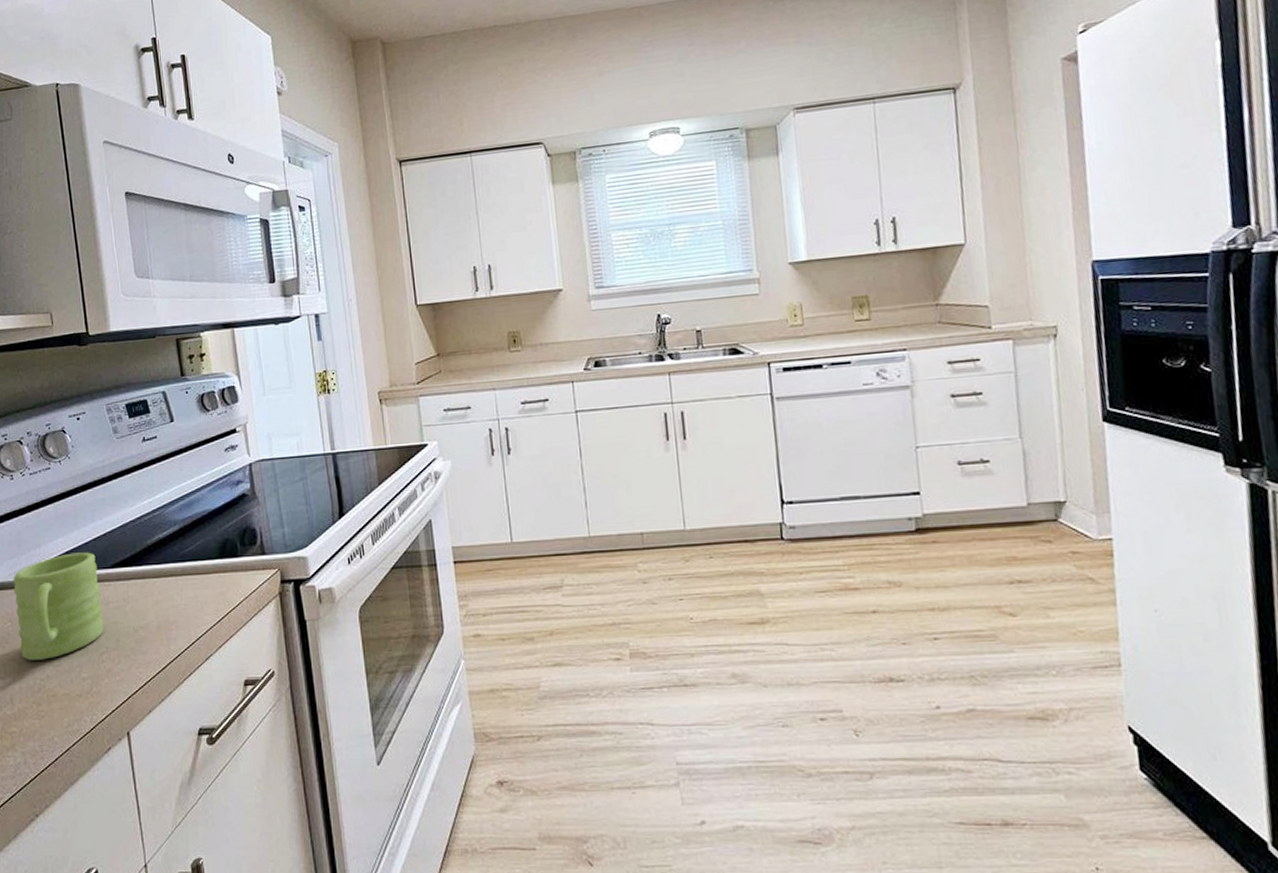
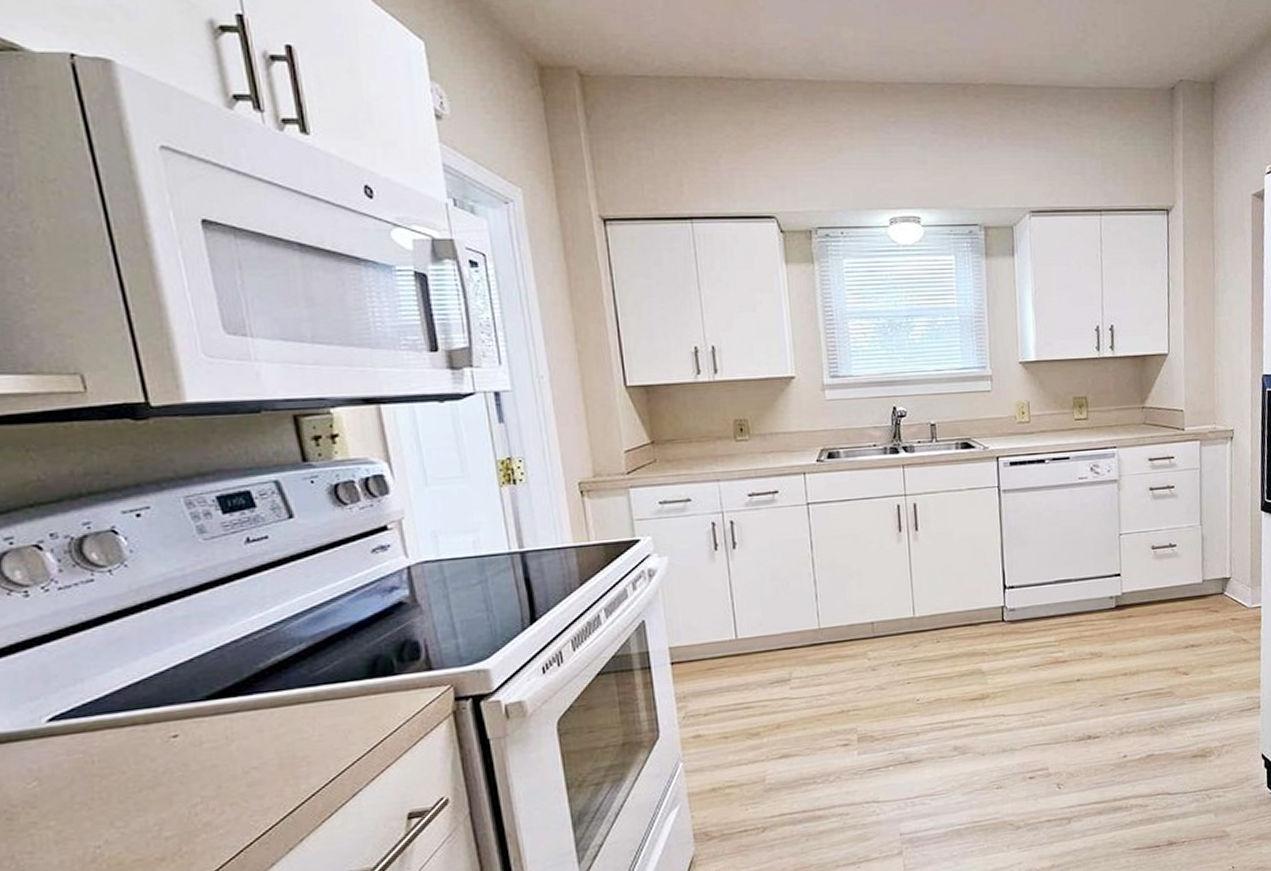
mug: present [13,552,103,660] -> none [38,683,195,826]

